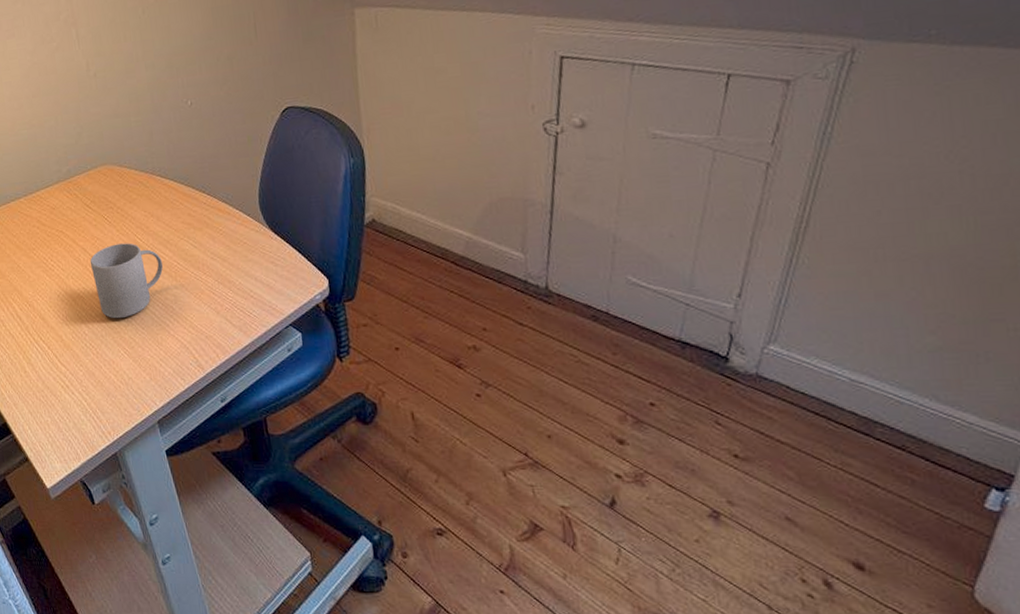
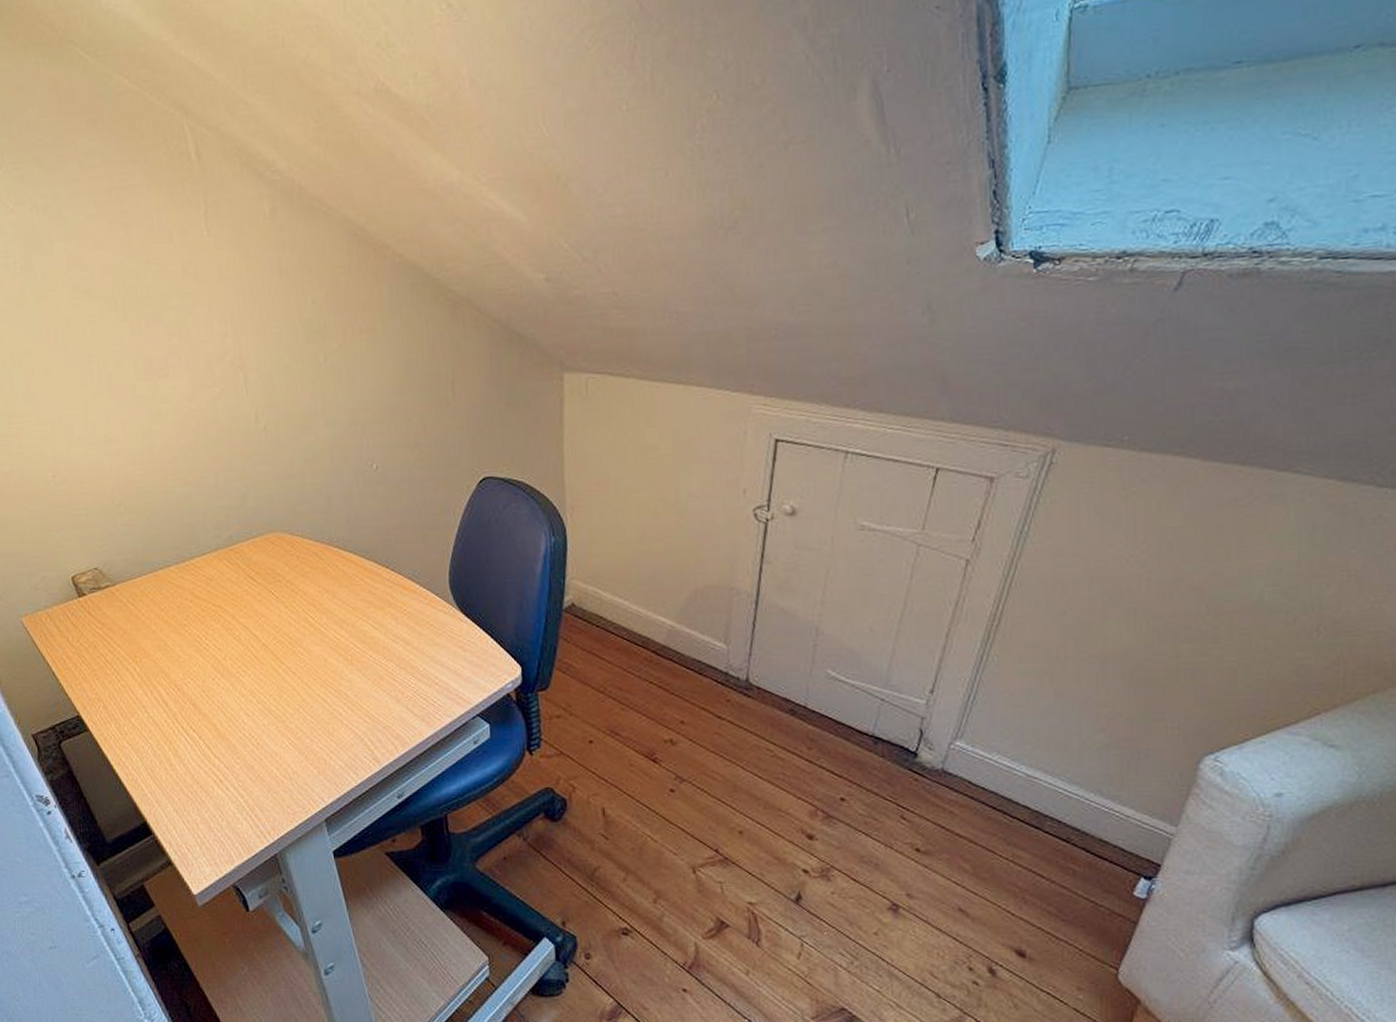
mug: present [90,243,163,319] -> none [252,621,338,706]

